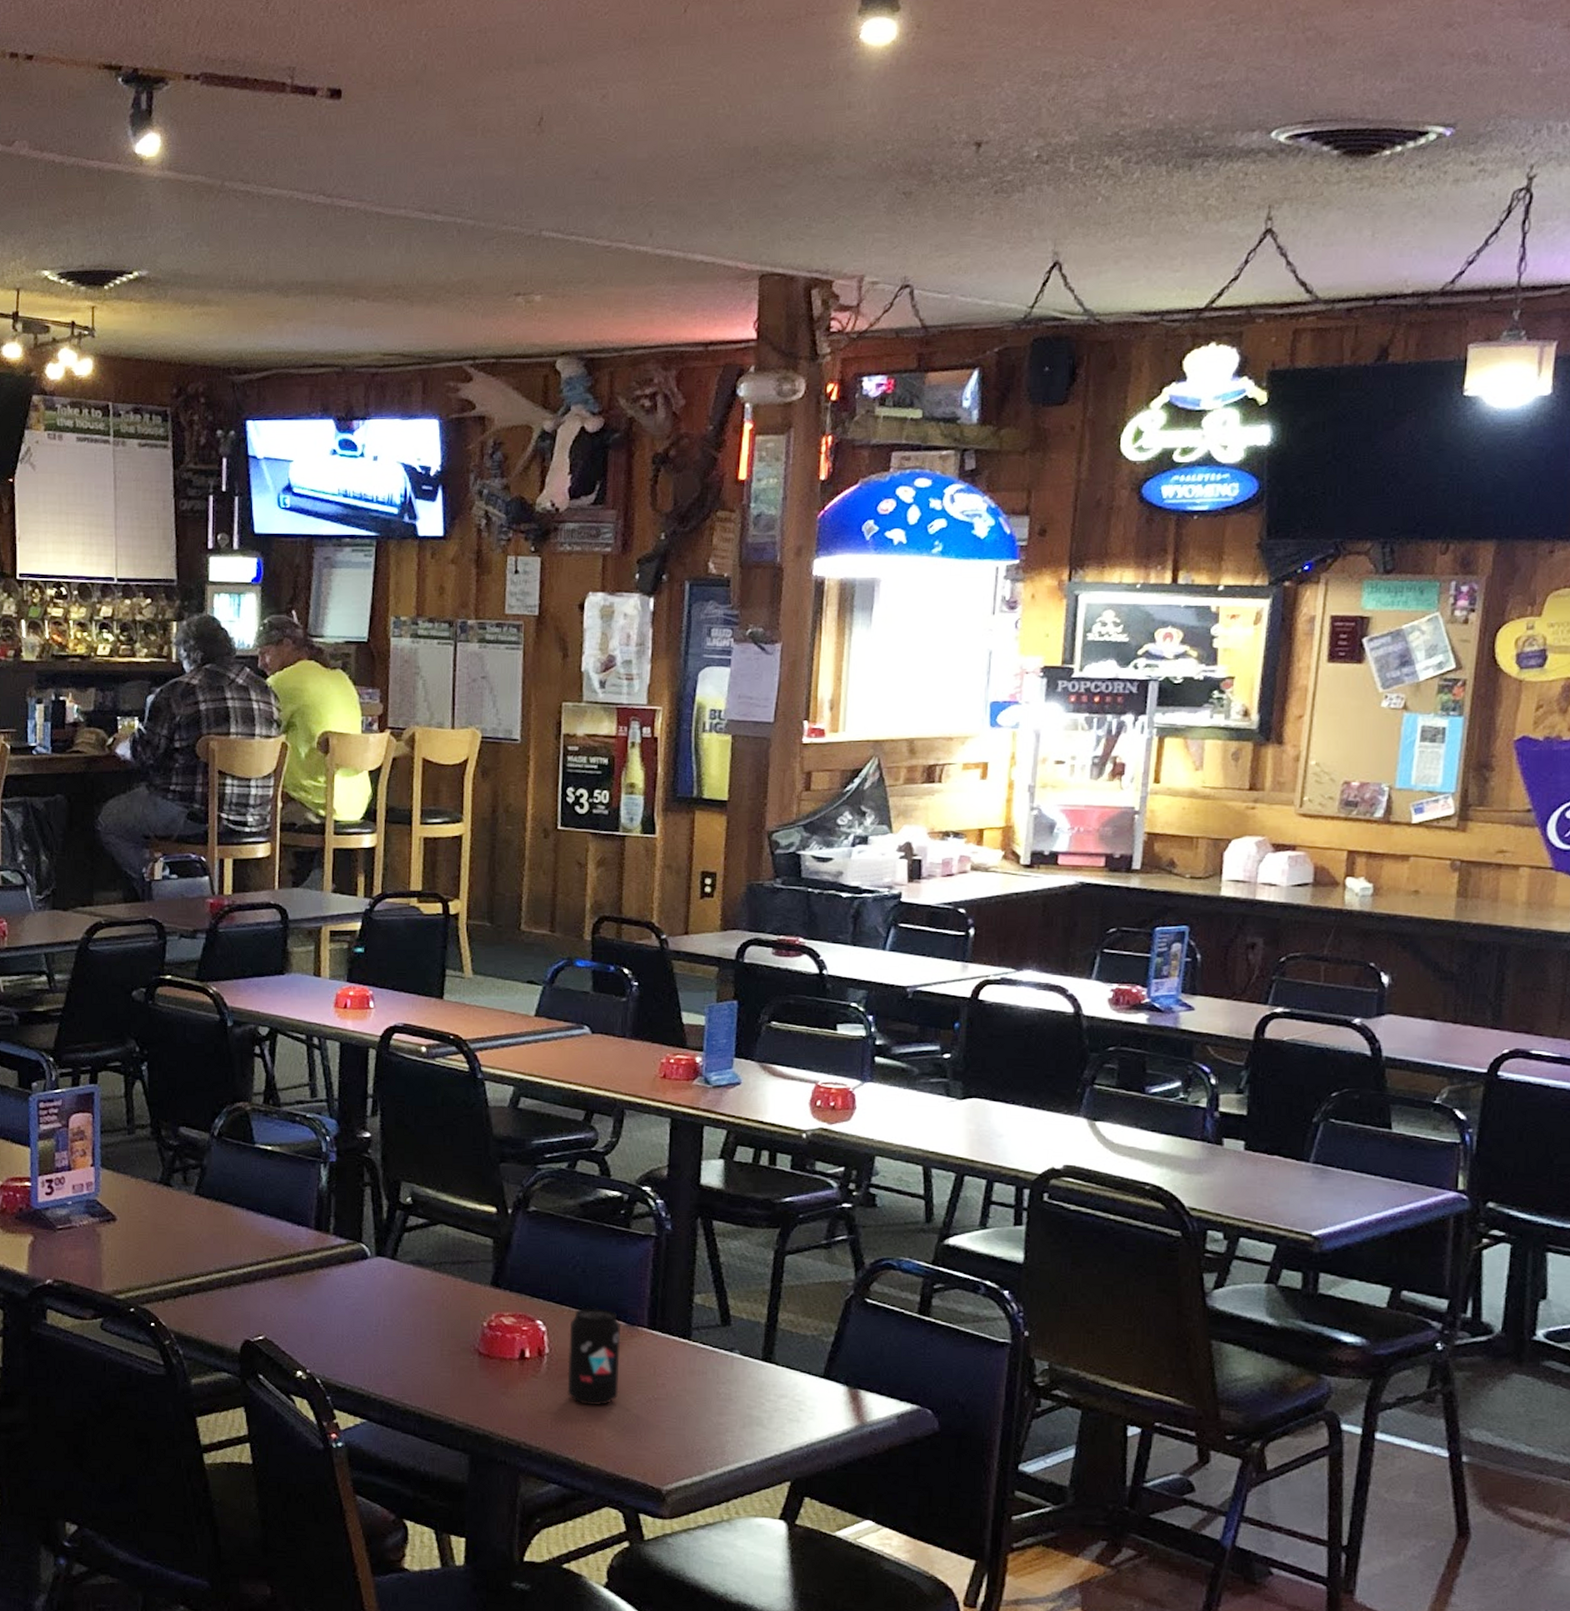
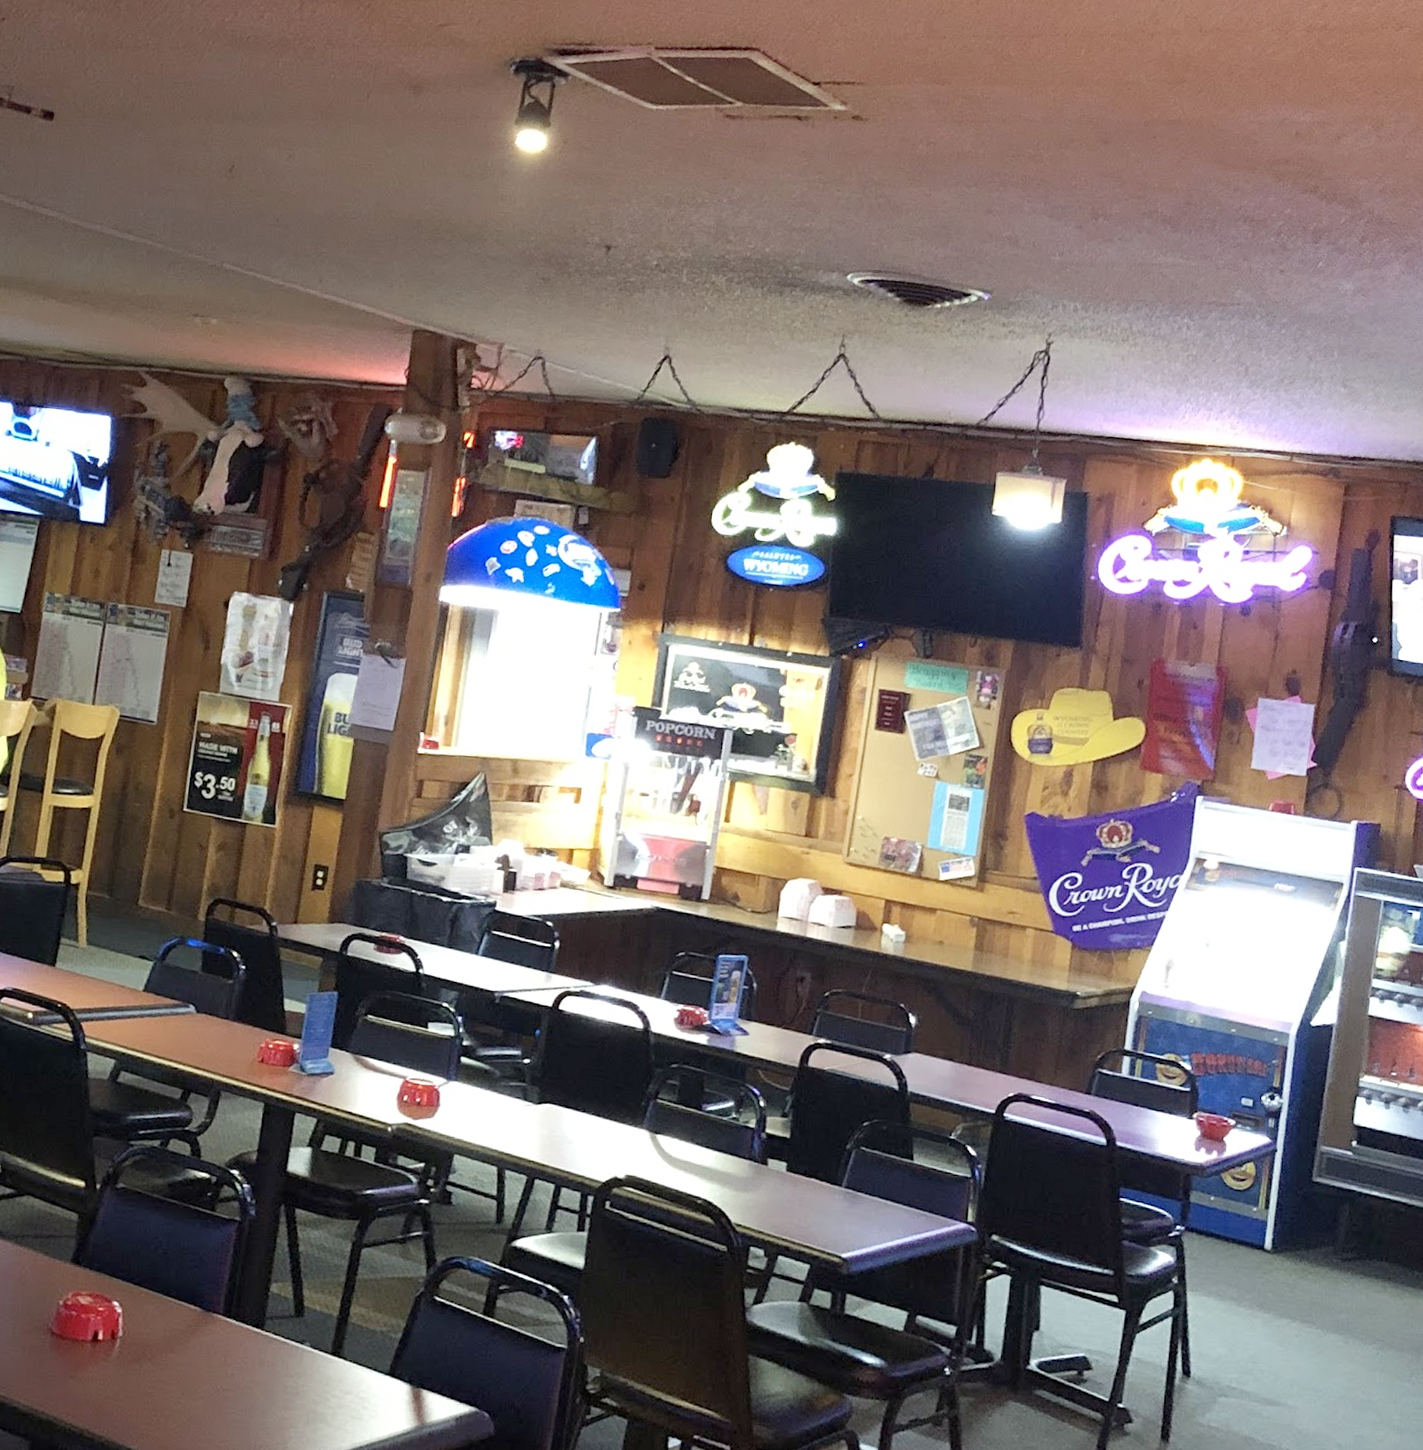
beverage can: present [567,1308,621,1406] -> none [136,1291,196,1395]

